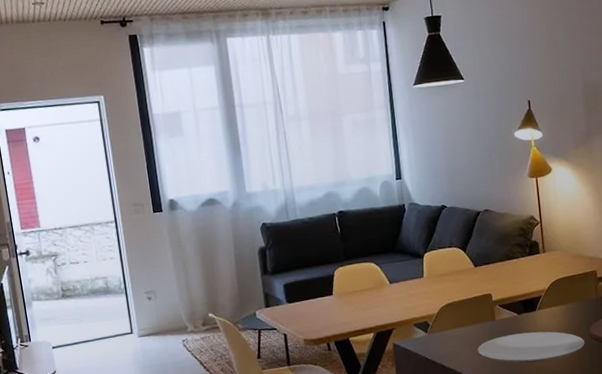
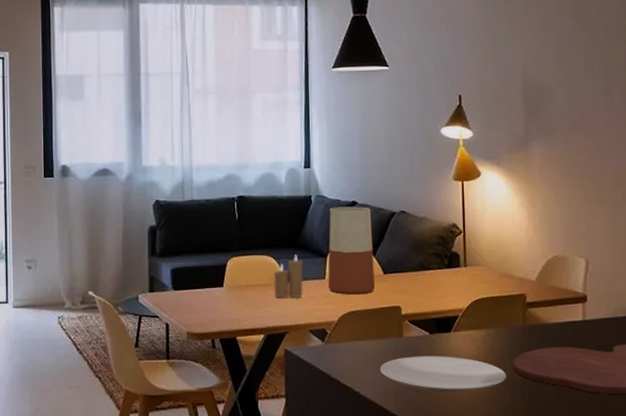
candle: none [377,258,405,299] -> present [274,254,303,298]
vase: none [422,209,468,289] -> present [328,207,375,295]

